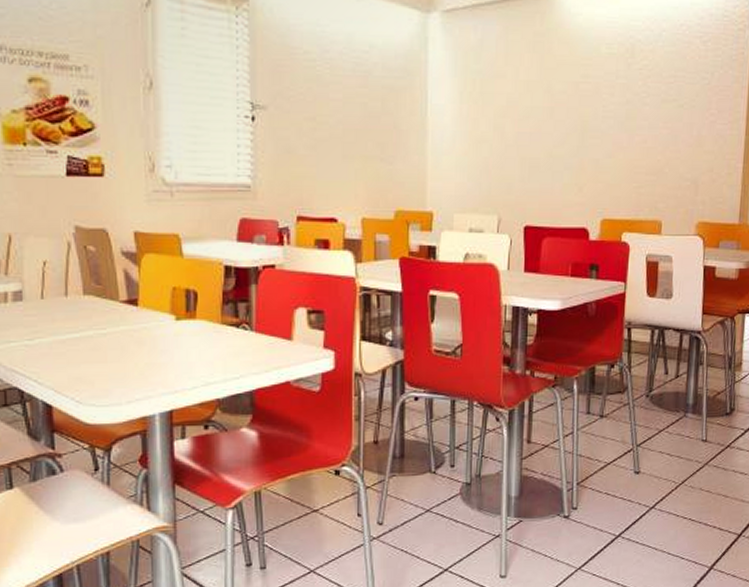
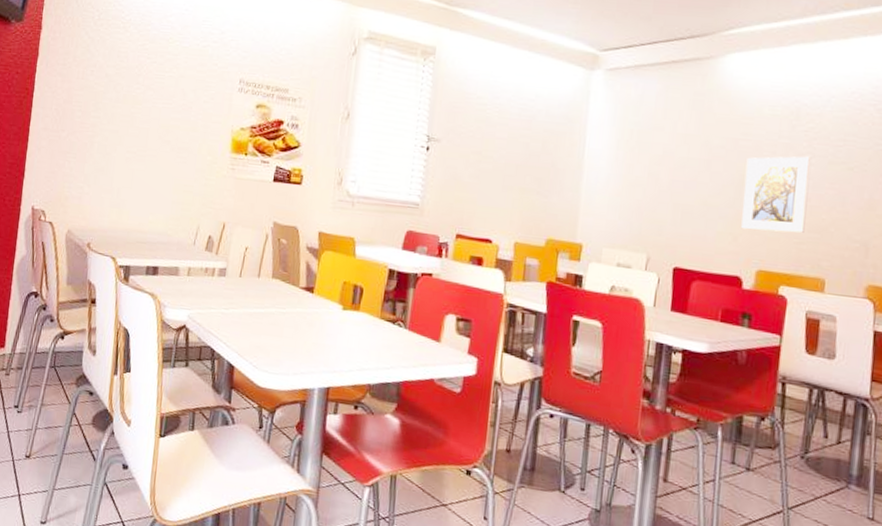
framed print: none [585,96,646,179] -> present [741,156,812,233]

